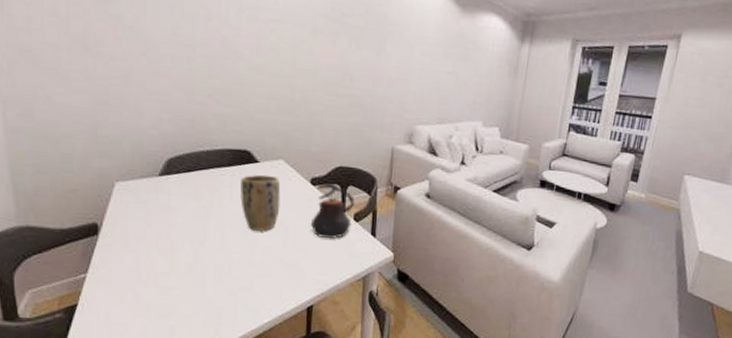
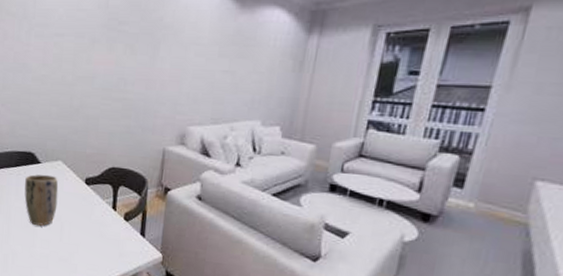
teapot: present [310,182,355,238] -> none [83,182,125,236]

